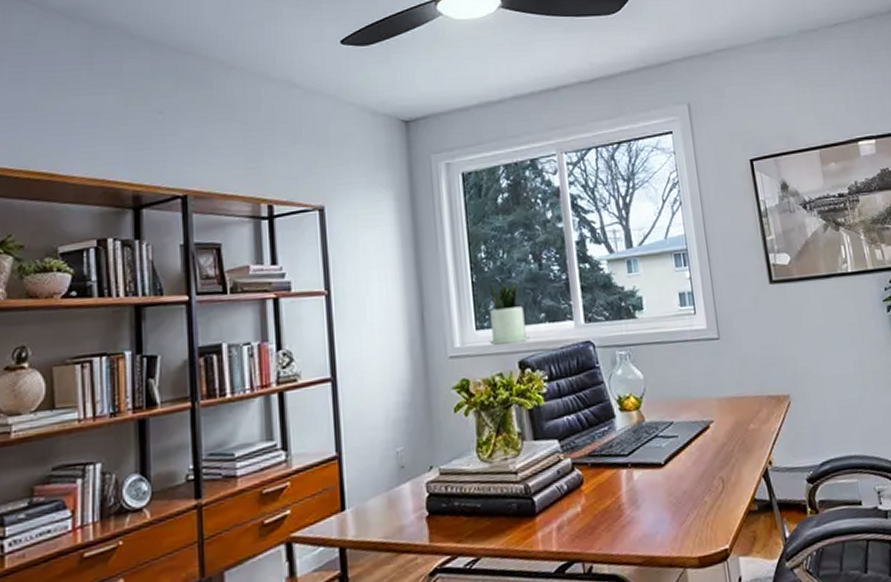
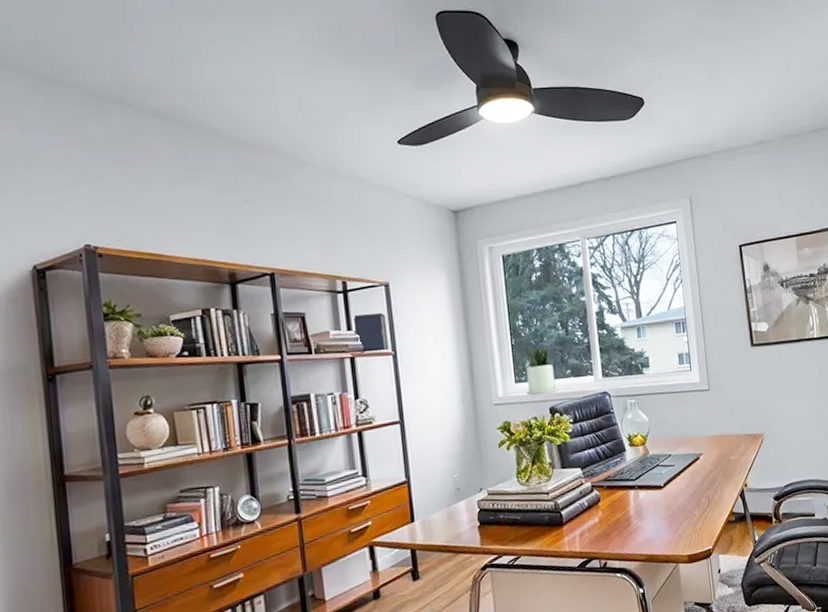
books: none [280,242,321,292] -> present [353,312,389,353]

